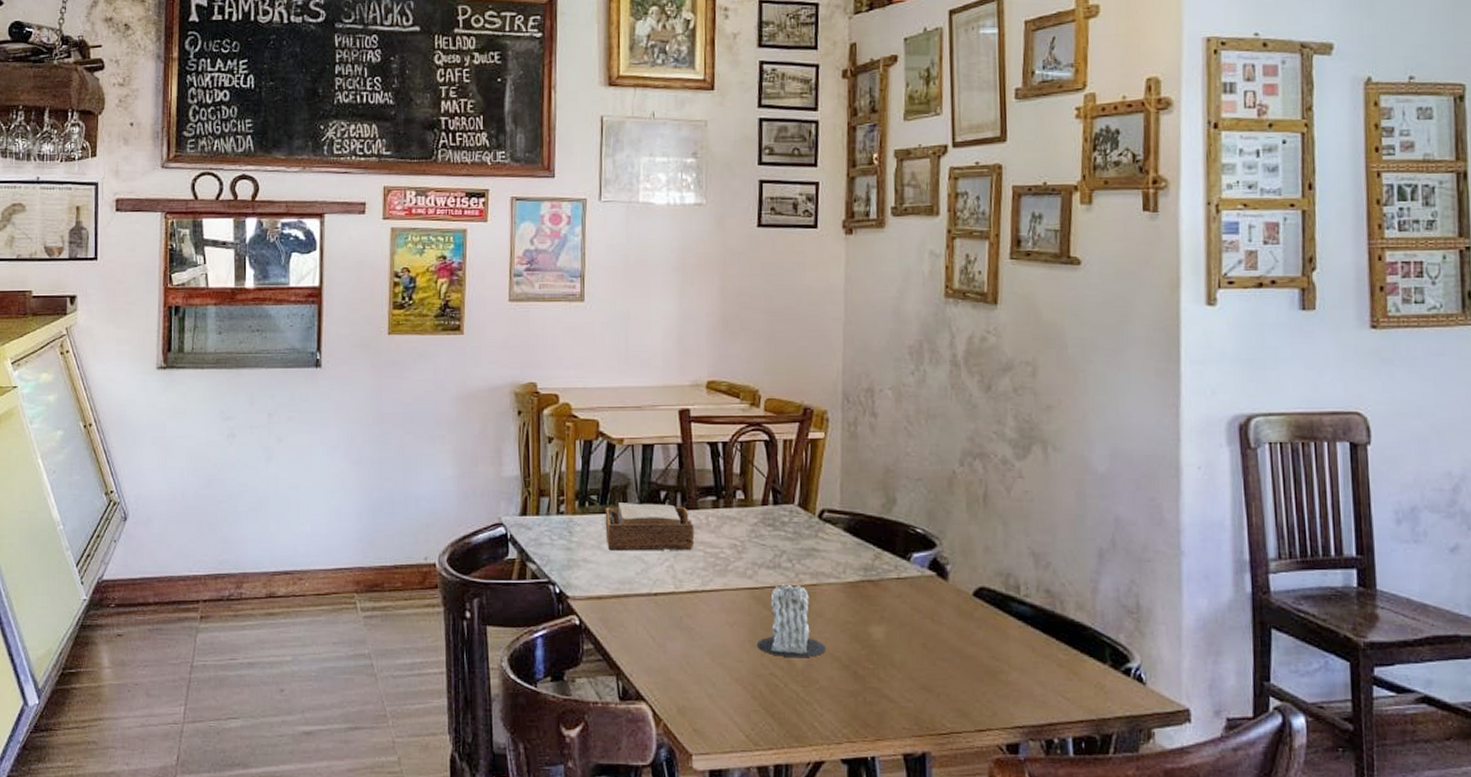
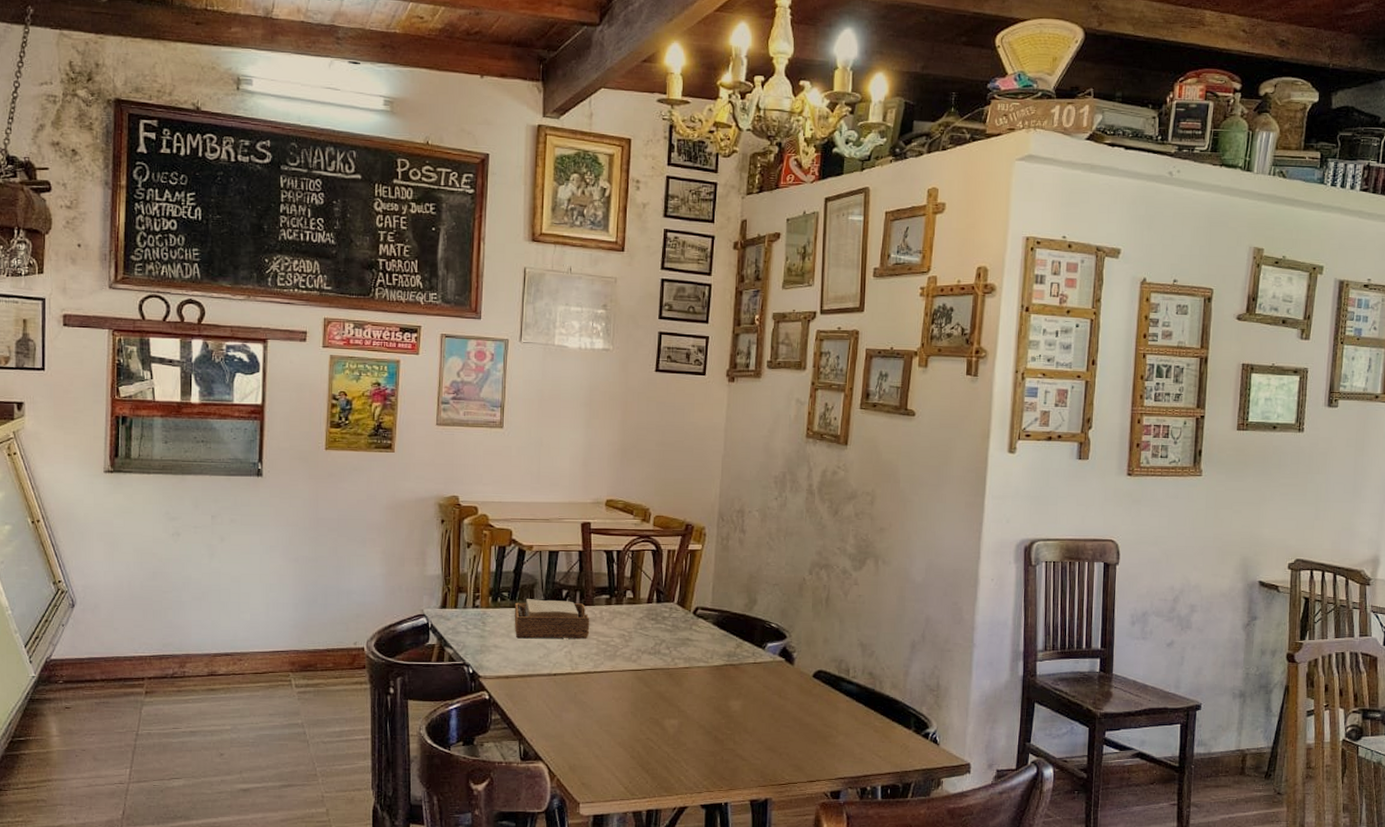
candle: present [757,584,825,658] -> none [638,667,693,726]

